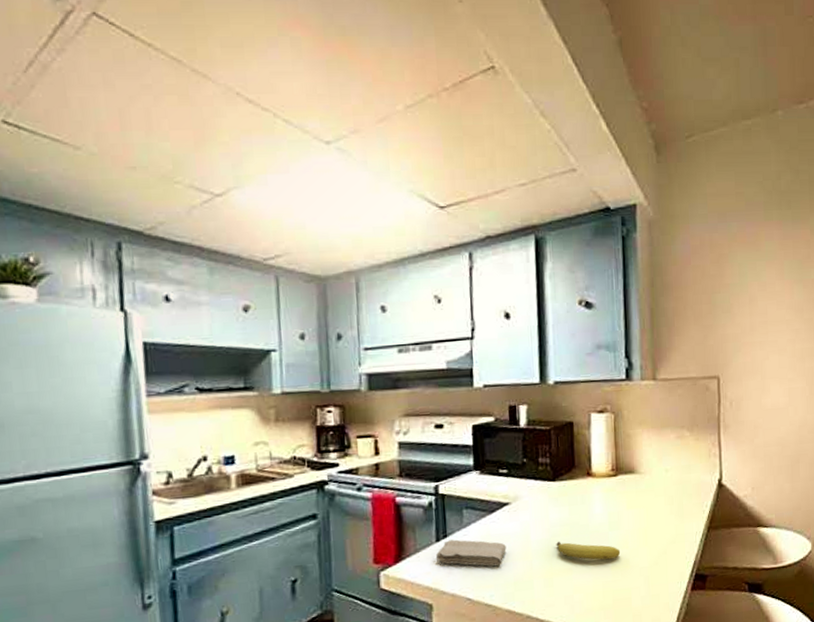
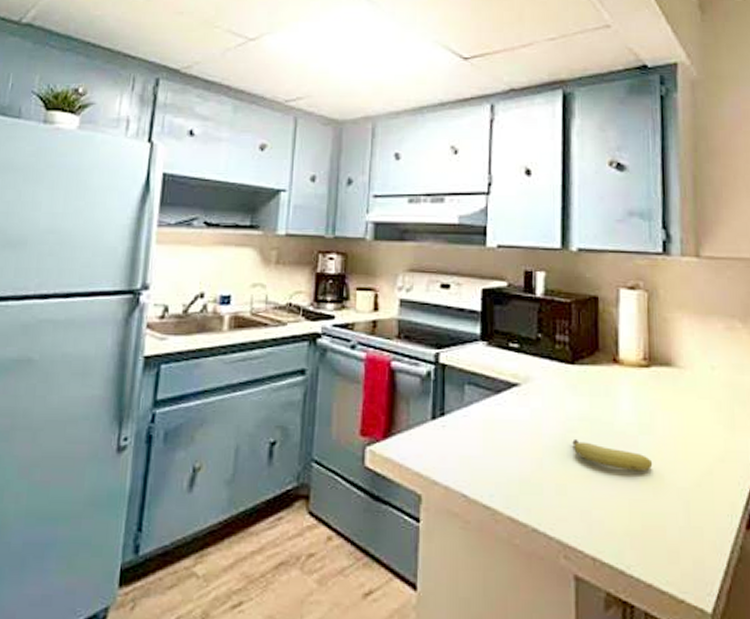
washcloth: present [435,539,506,566] -> none [429,419,512,458]

